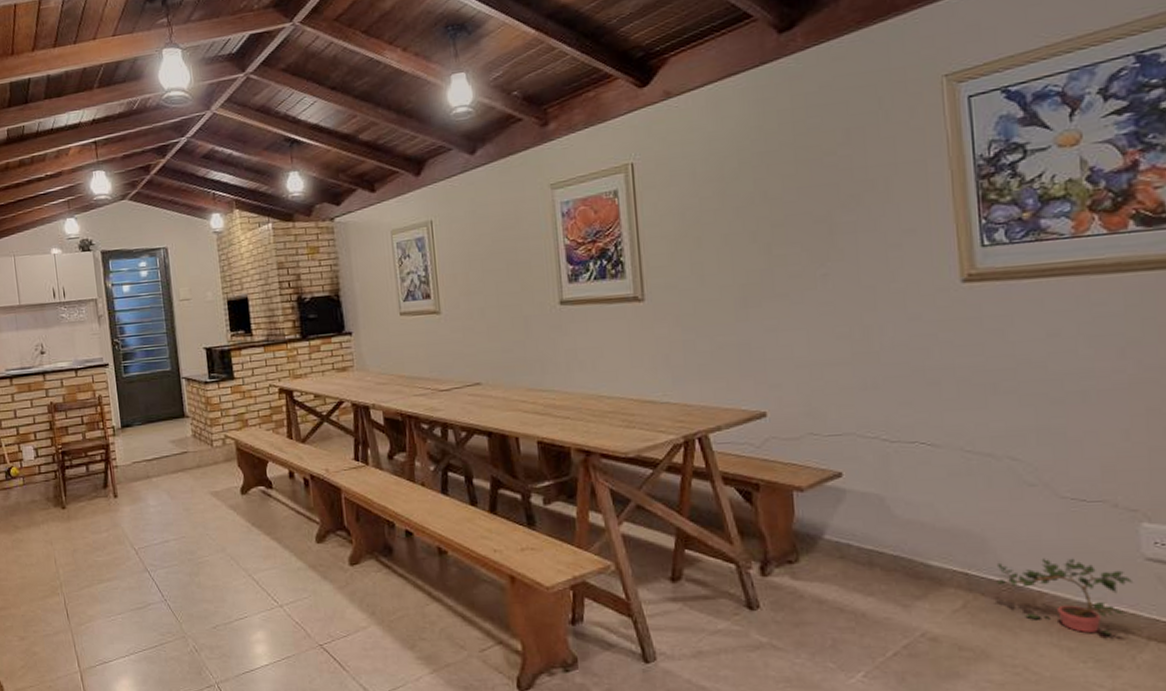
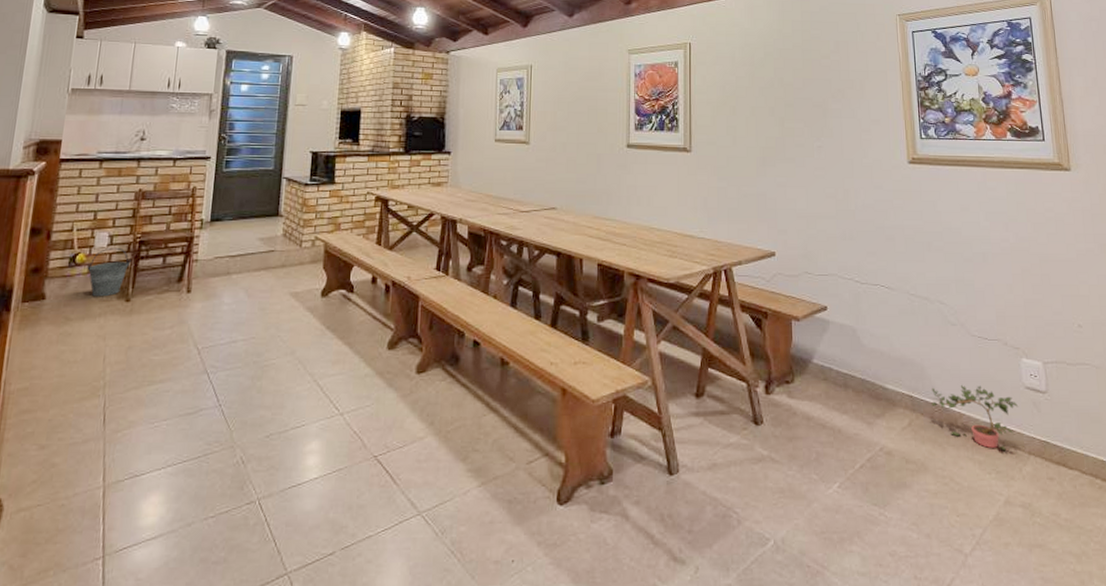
bucket: none [21,459,59,506] -> present [87,247,132,297]

